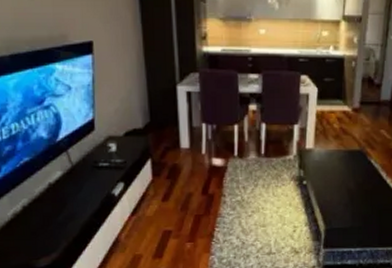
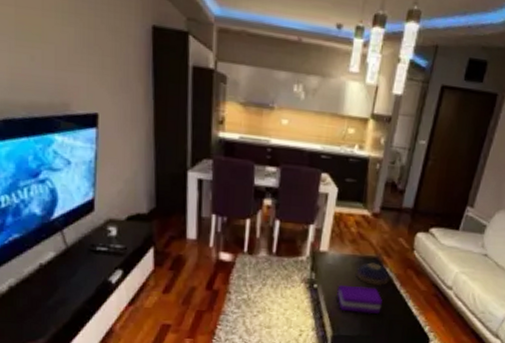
book: none [326,178,370,206] -> present [337,284,382,315]
decorative bowl: none [342,155,375,177] -> present [356,262,390,285]

